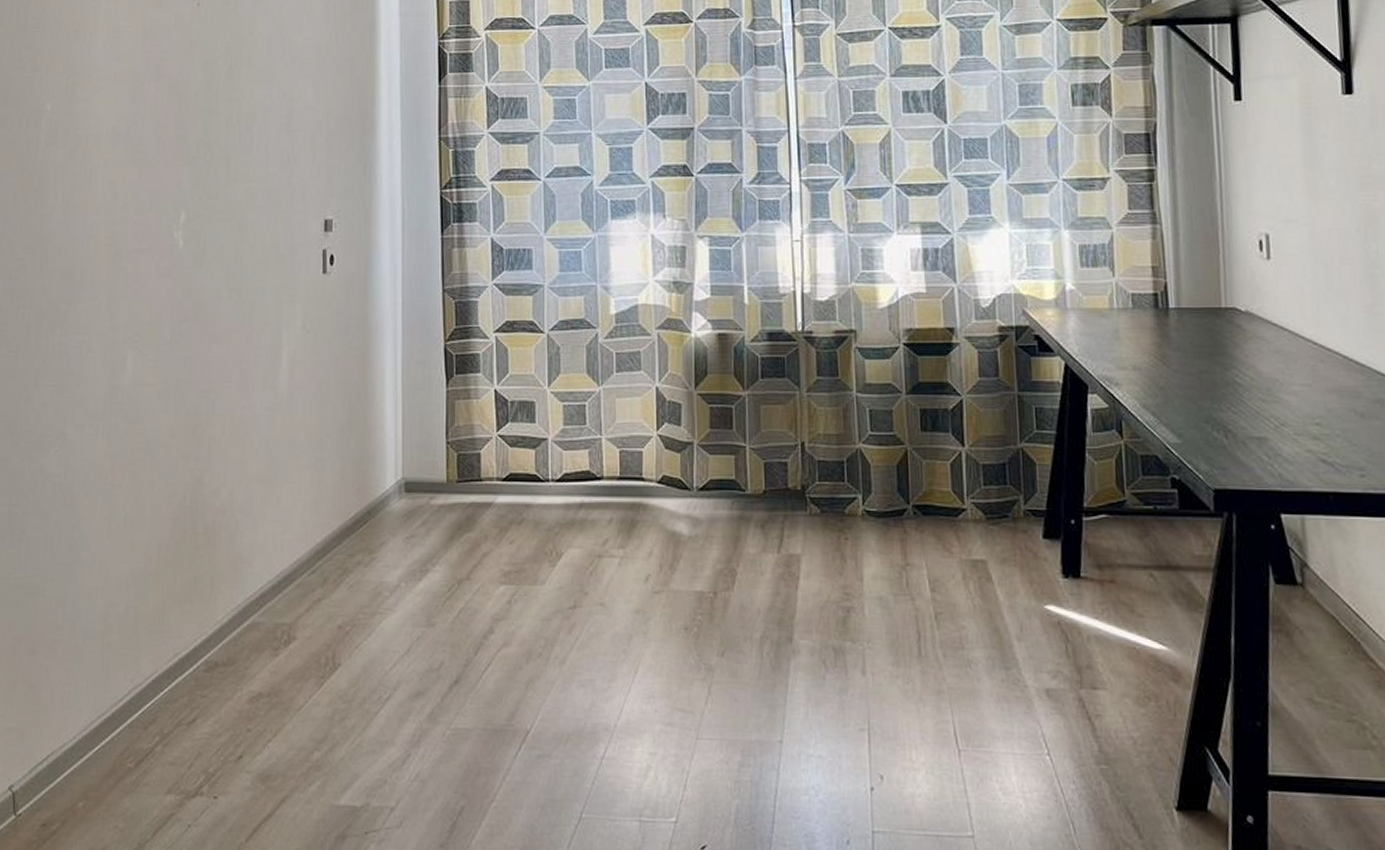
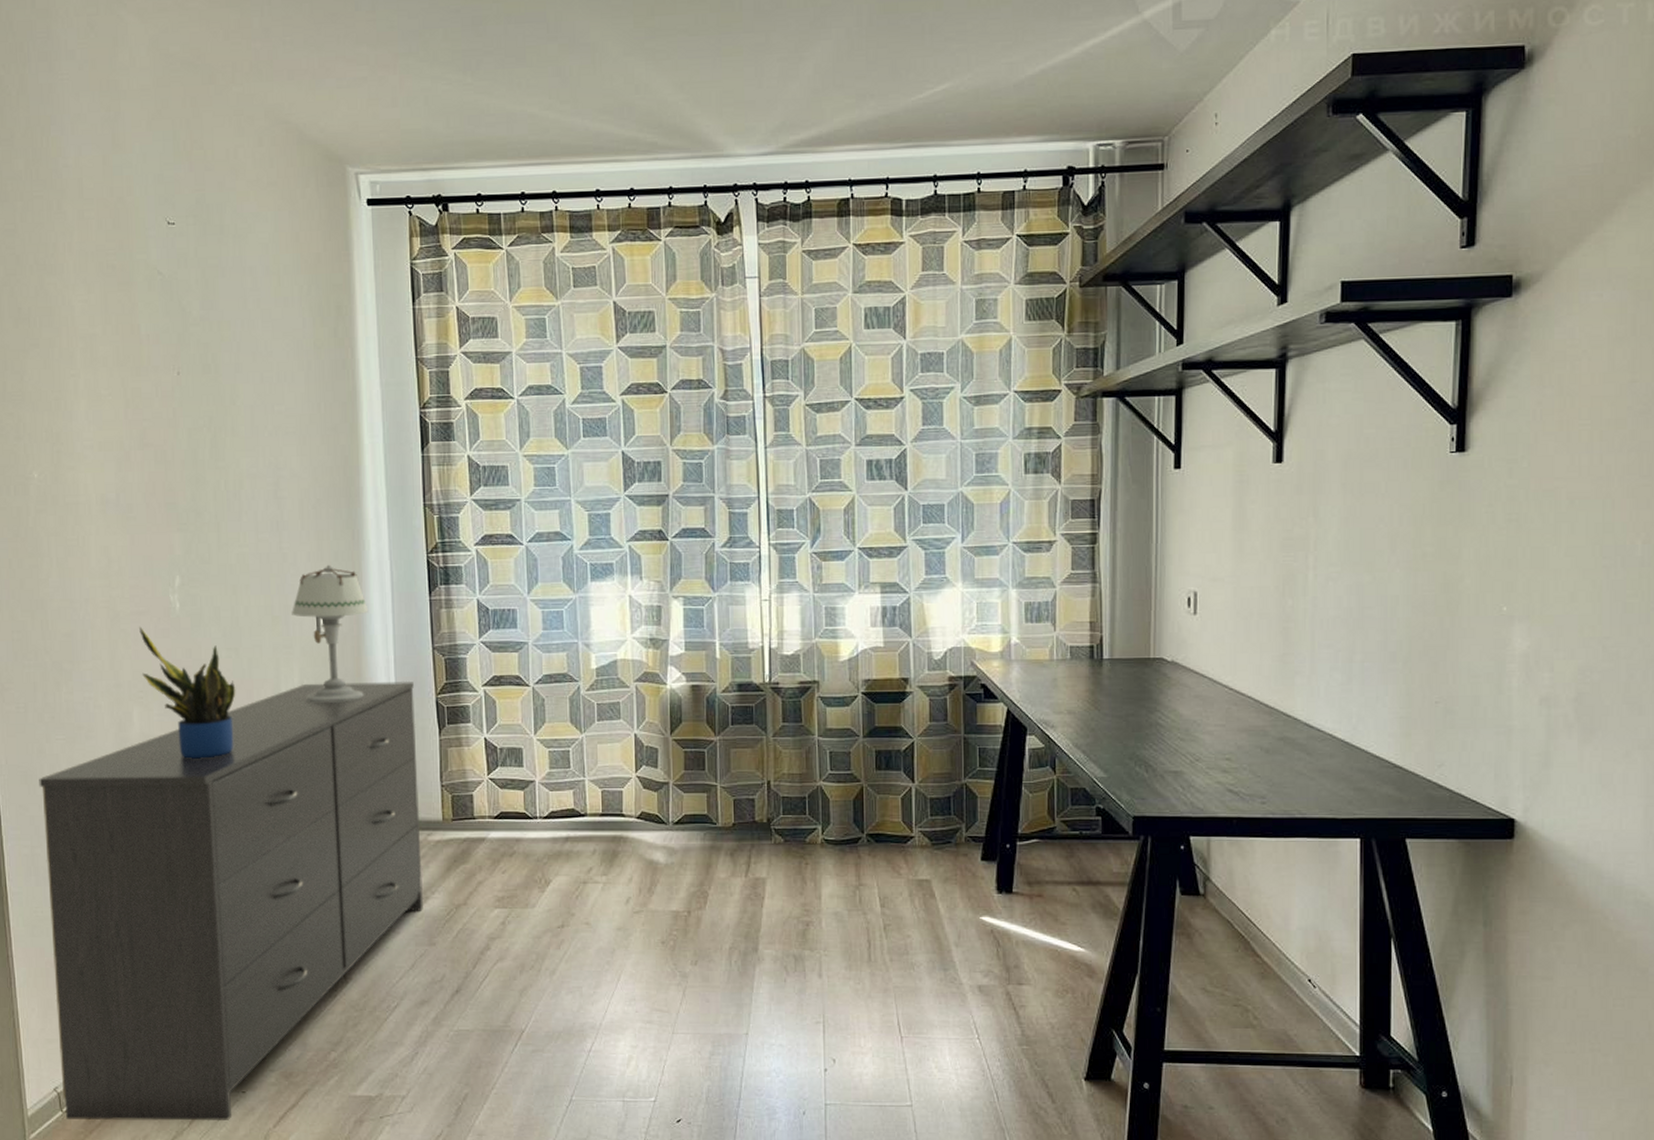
dresser: none [17,325,424,831] -> present [39,680,424,1121]
potted plant: none [140,264,235,409] -> present [139,626,236,759]
table lamp: none [298,200,378,349] -> present [292,564,369,703]

